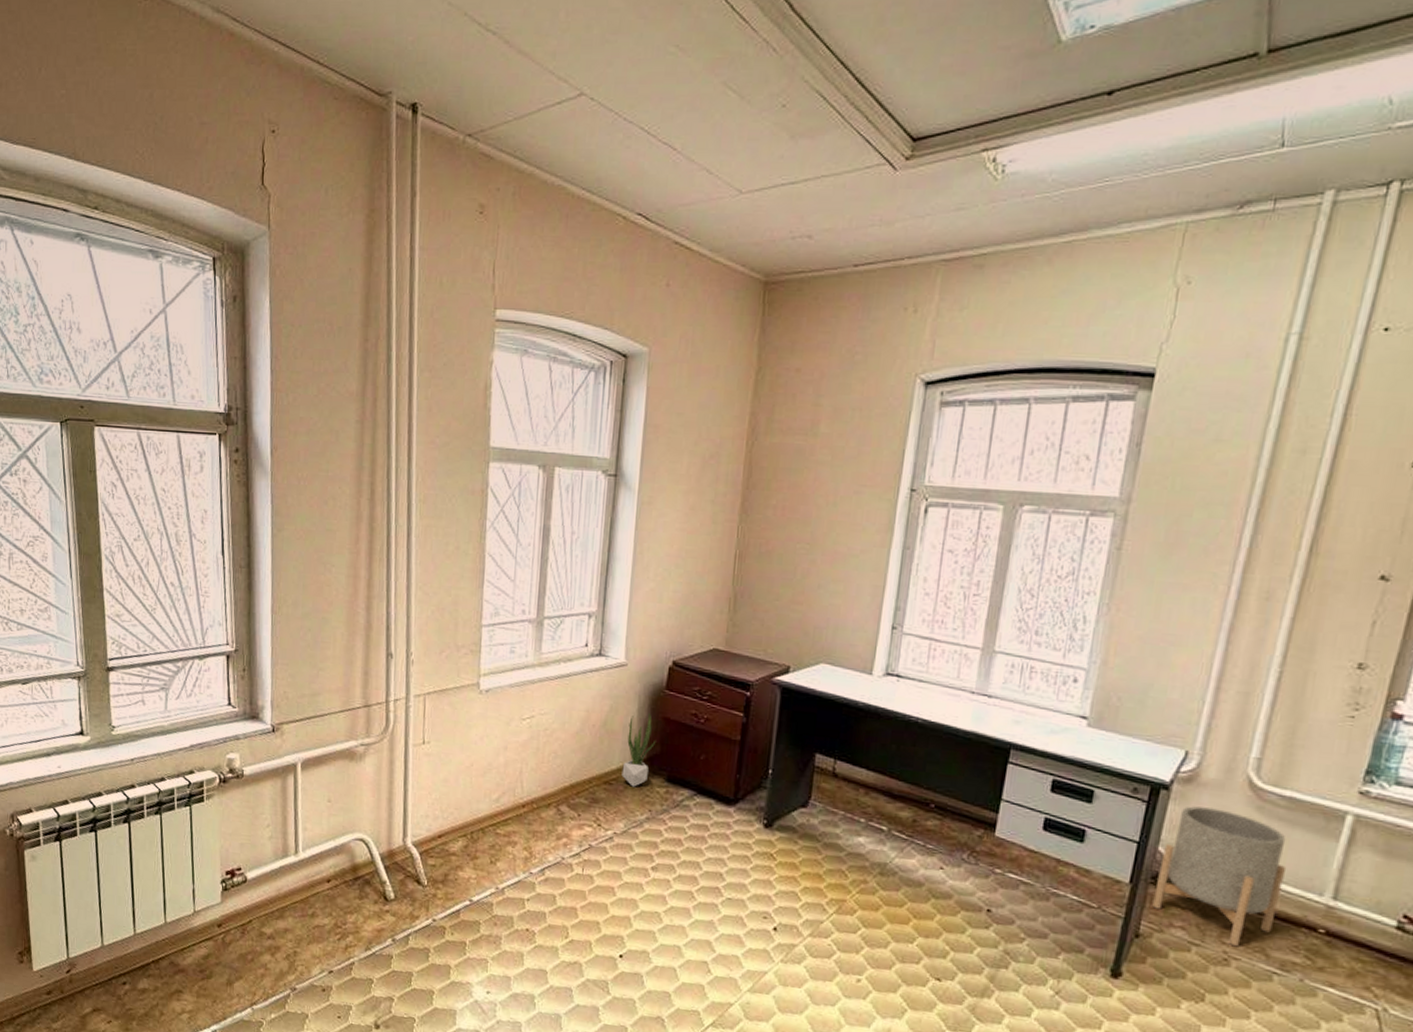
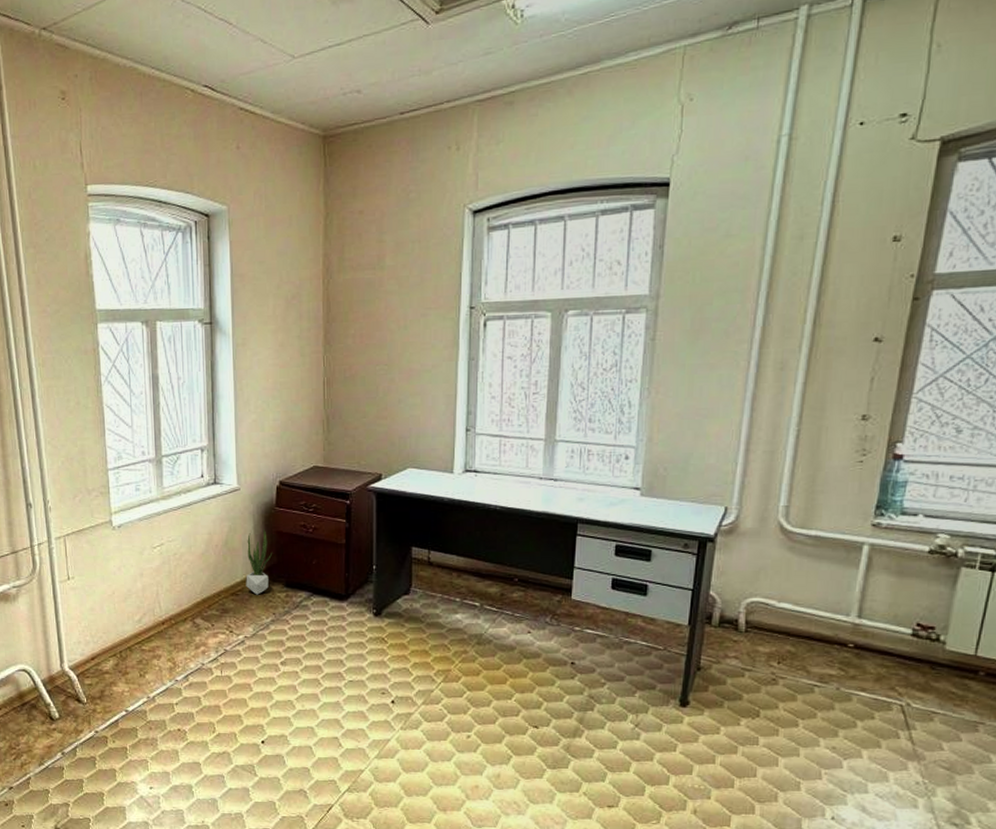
planter: present [1152,806,1287,947] -> none [709,553,818,668]

